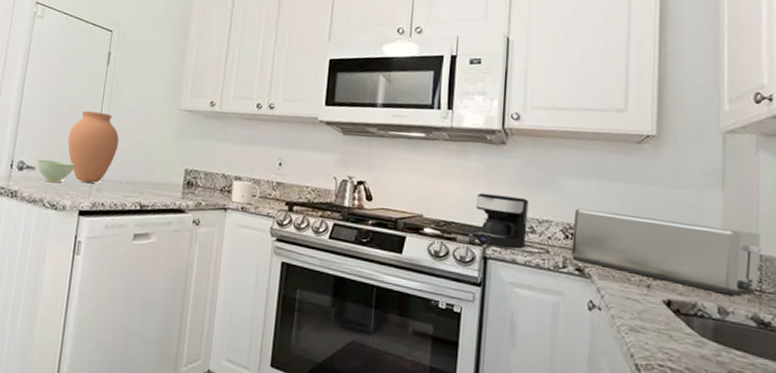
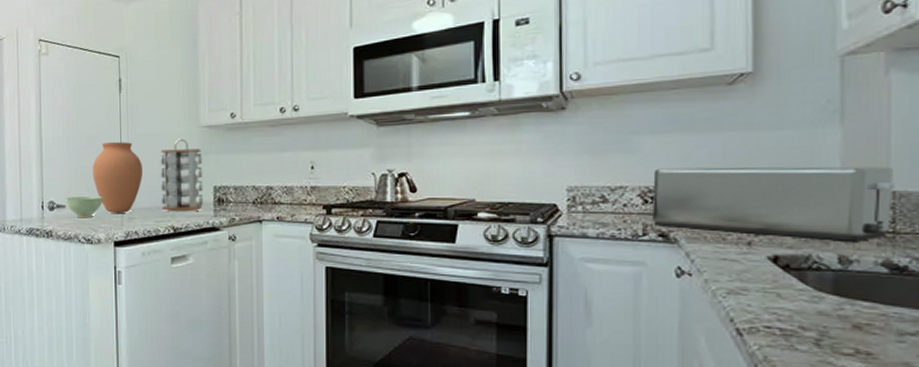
spice rack: none [131,118,179,191] -> present [160,139,204,212]
mug: present [231,180,261,205] -> none [264,191,295,214]
coffee maker: present [470,192,549,255] -> none [531,165,625,225]

